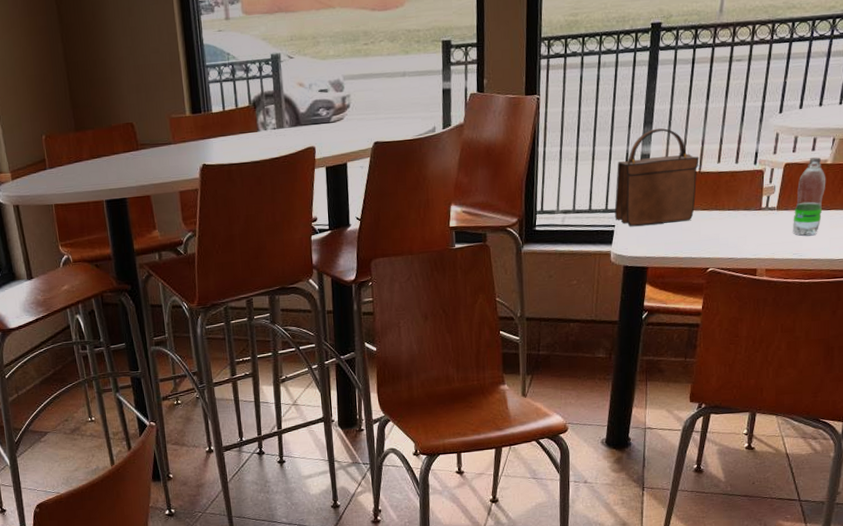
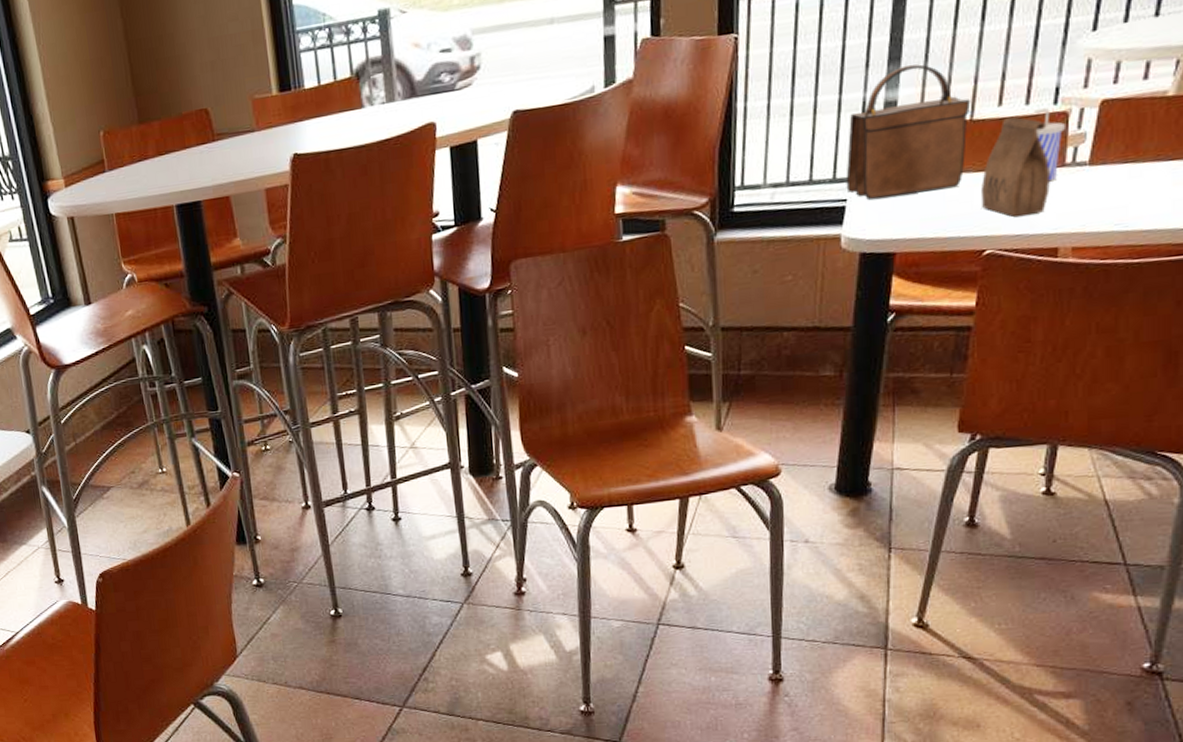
paper bag: none [706,171,752,244] -> present [981,116,1051,217]
beverage cup: none [741,167,761,220] -> present [1034,108,1065,182]
bottle: present [793,157,826,236] -> none [1114,87,1166,199]

